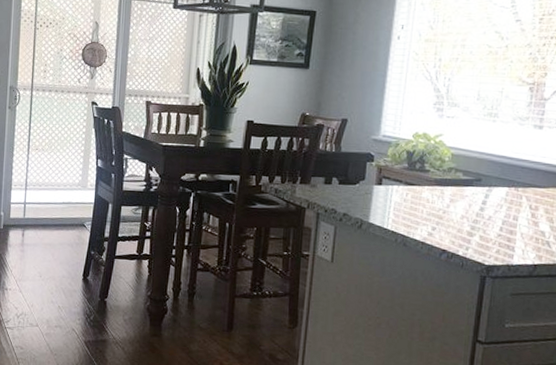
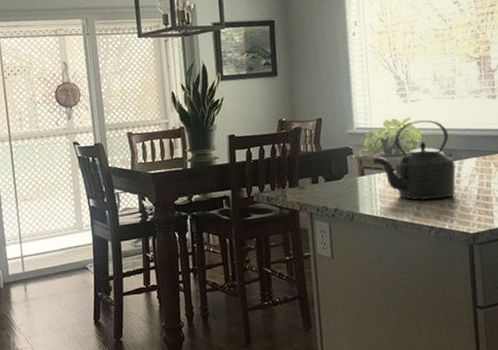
kettle: none [393,137,483,224] -> present [372,119,456,200]

